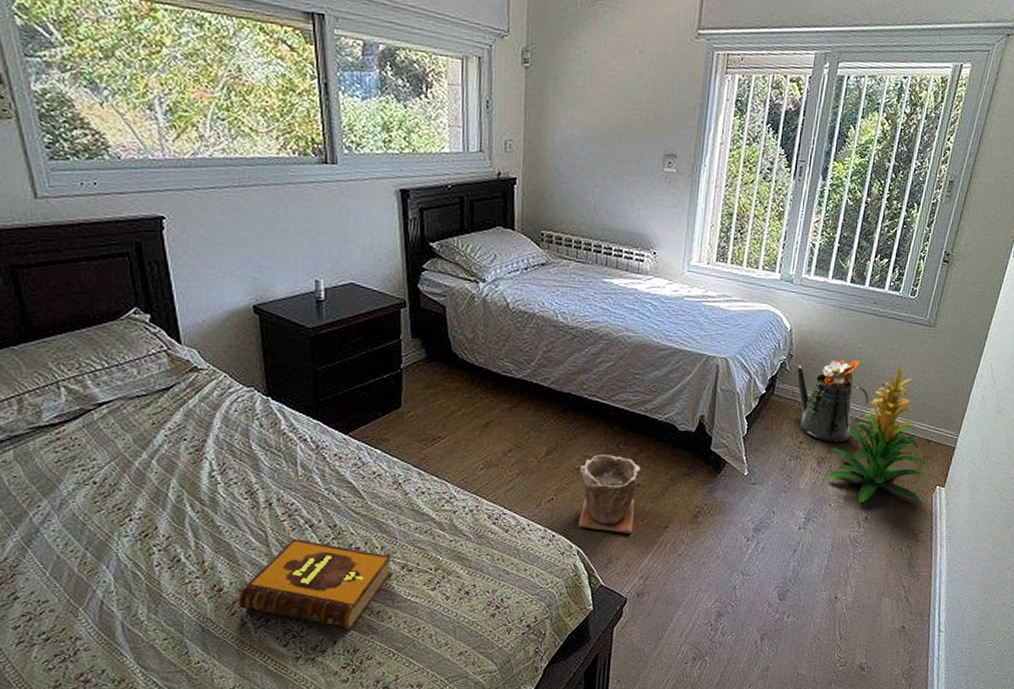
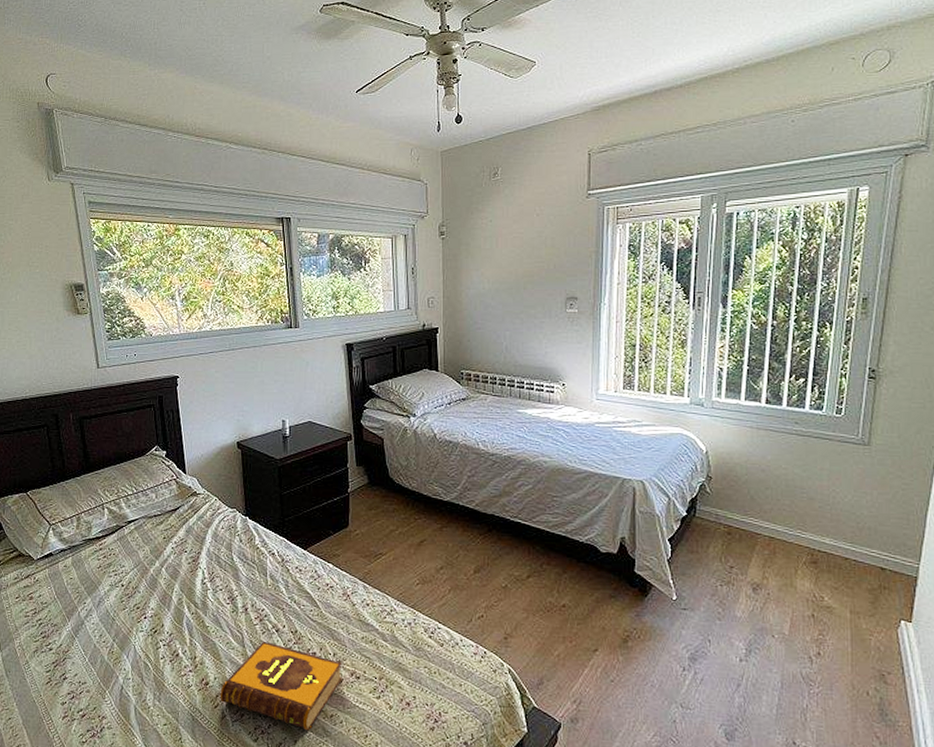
plant pot: present [579,455,641,533] -> none [506,574,565,655]
watering can: present [797,359,869,443] -> none [719,480,804,568]
indoor plant: present [828,365,928,505] -> none [766,486,888,642]

